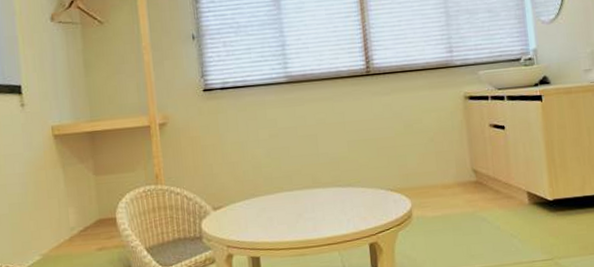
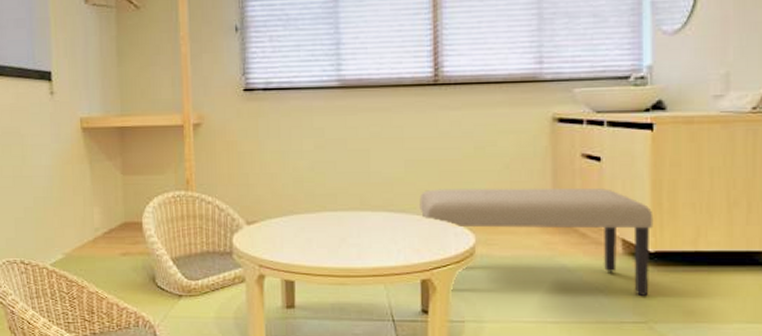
bench: none [362,151,552,238] -> present [419,188,654,297]

